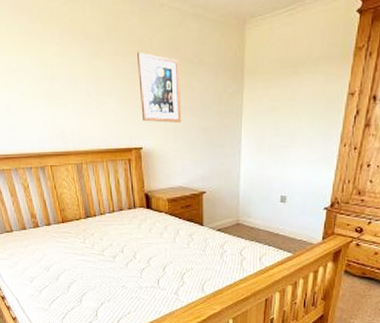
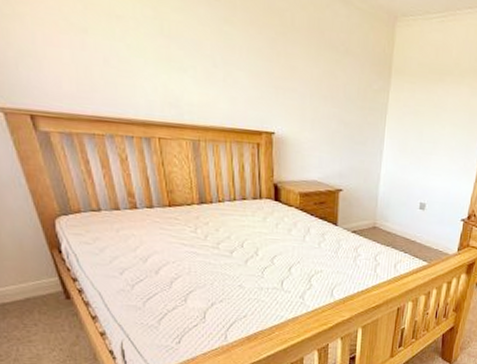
wall art: present [137,51,181,123] -> none [276,26,324,112]

